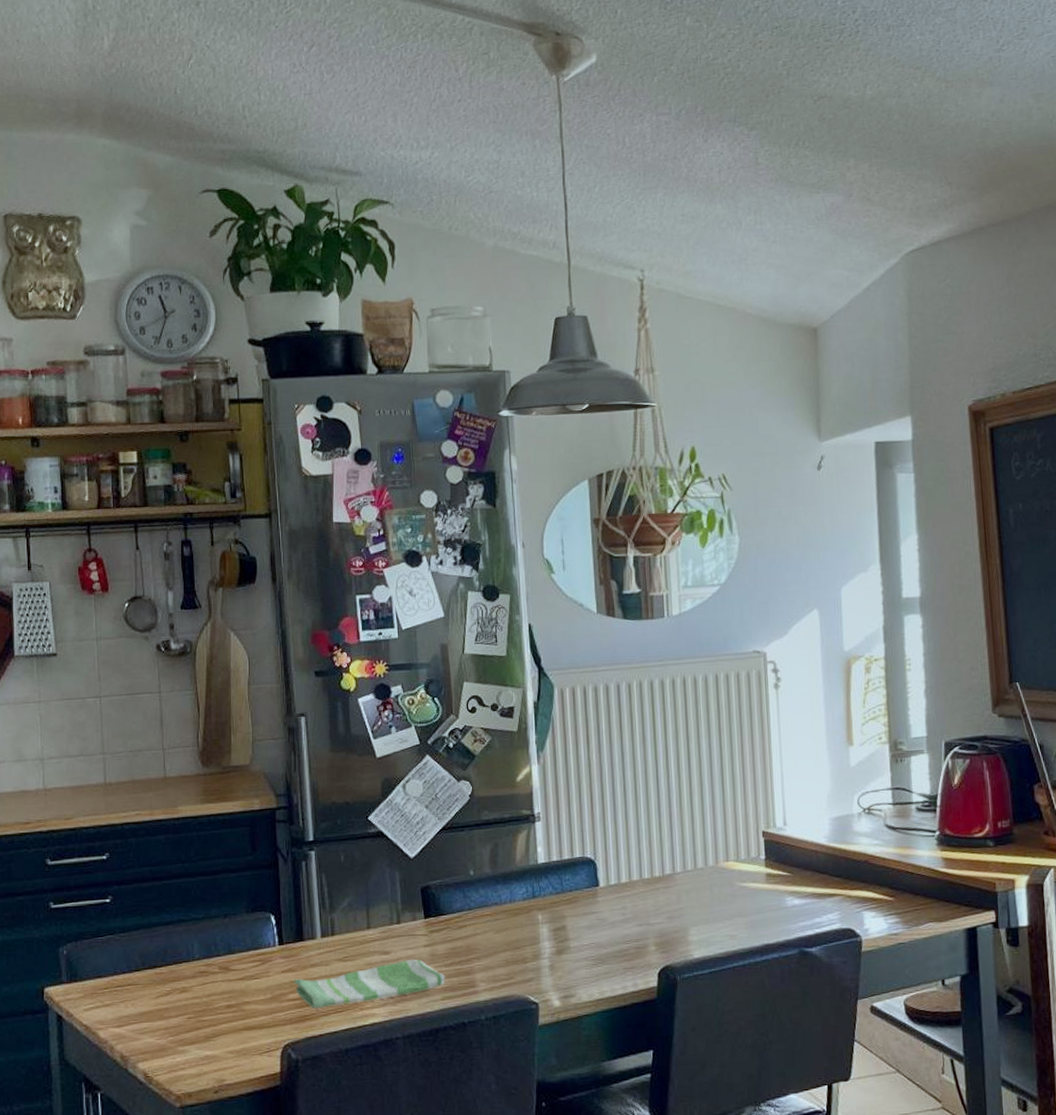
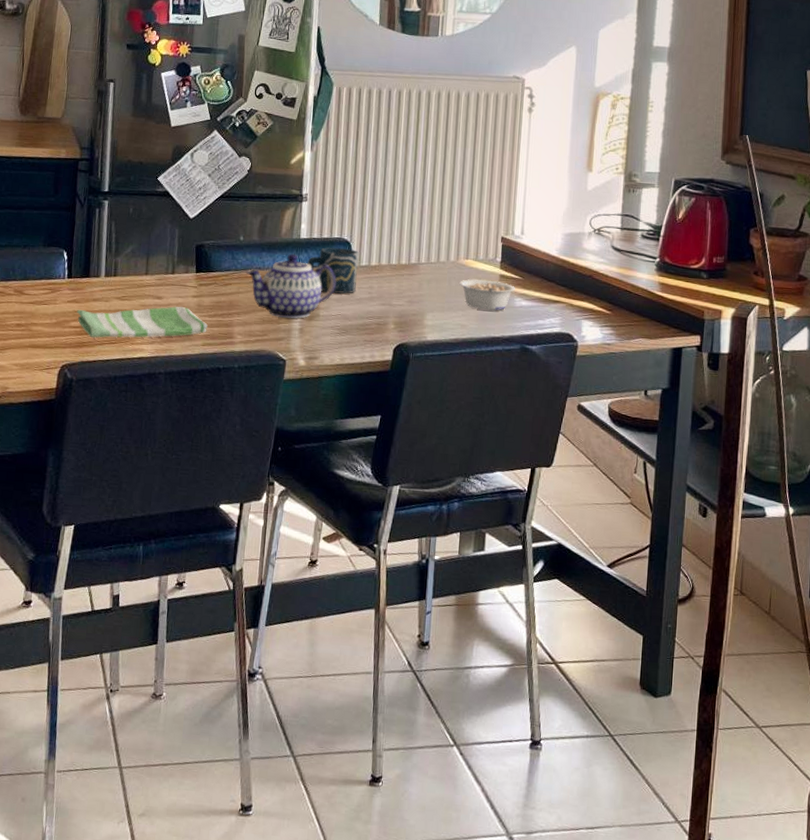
teapot: none [481,882,584,956] -> present [245,253,336,319]
cup: none [549,867,607,920] -> present [307,247,359,294]
legume: none [722,881,786,916] -> present [459,279,516,311]

